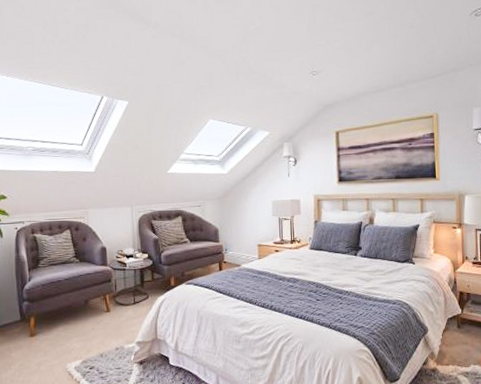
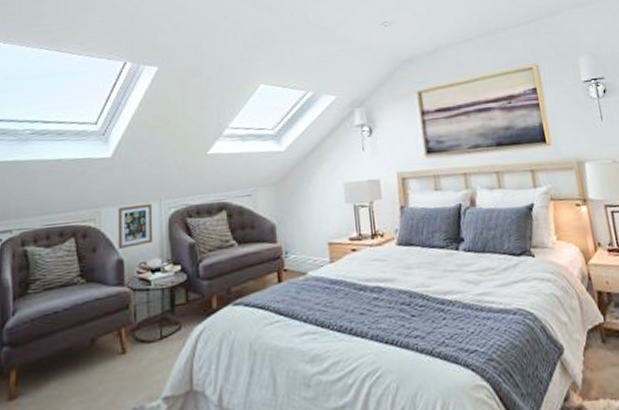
picture frame: none [100,208,128,240] -> present [117,203,153,249]

